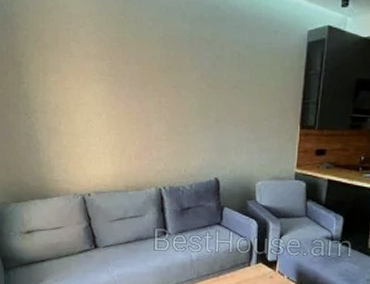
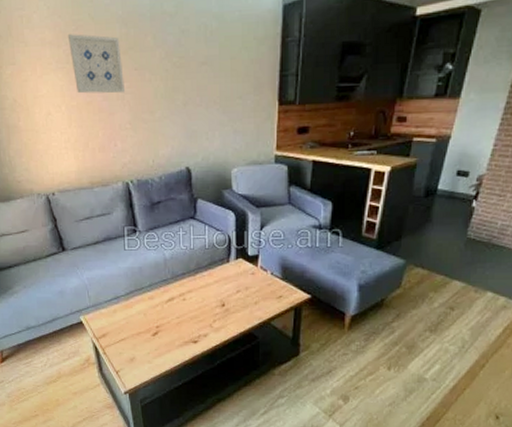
wall art: none [111,50,162,107] -> present [67,34,124,94]

